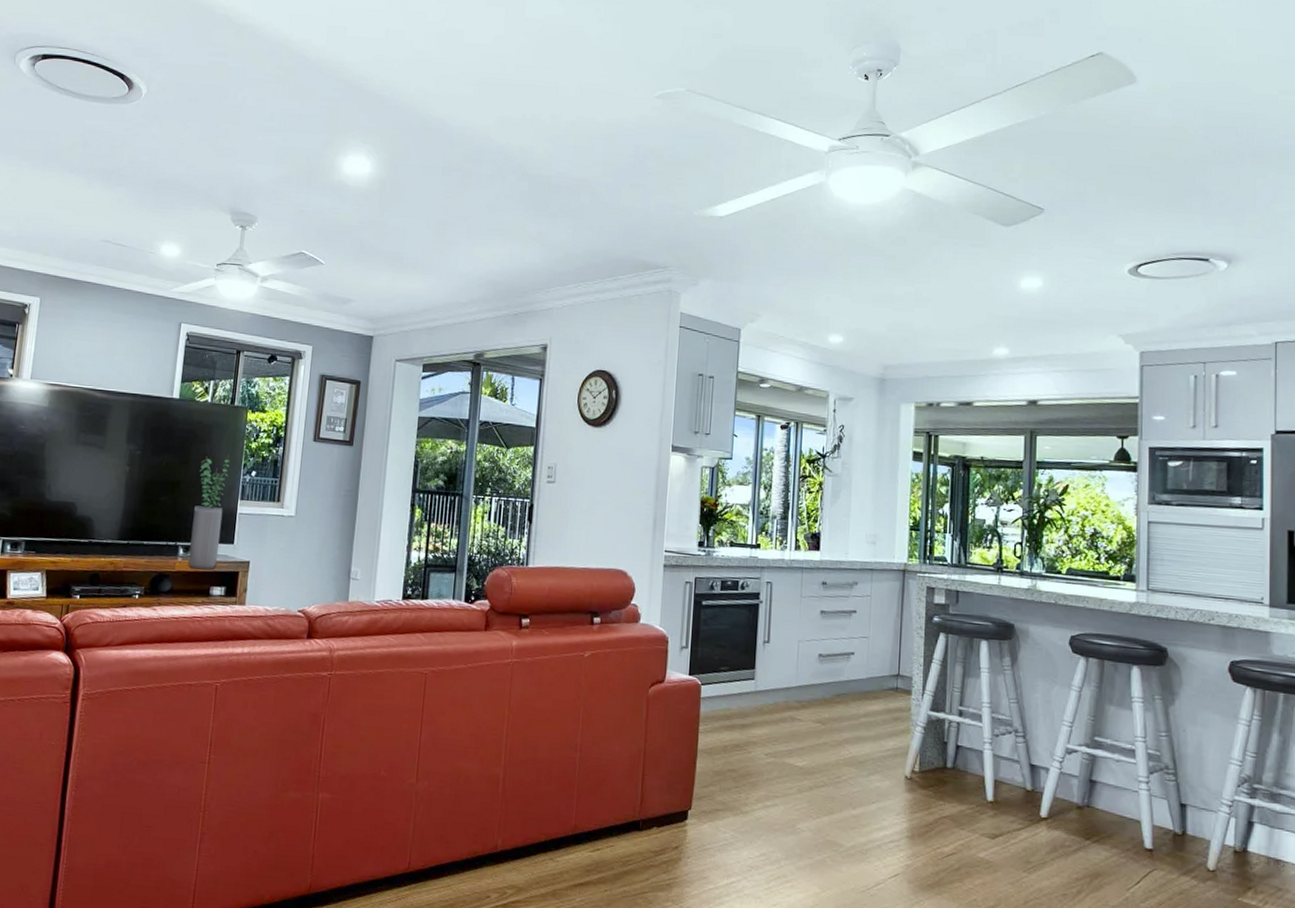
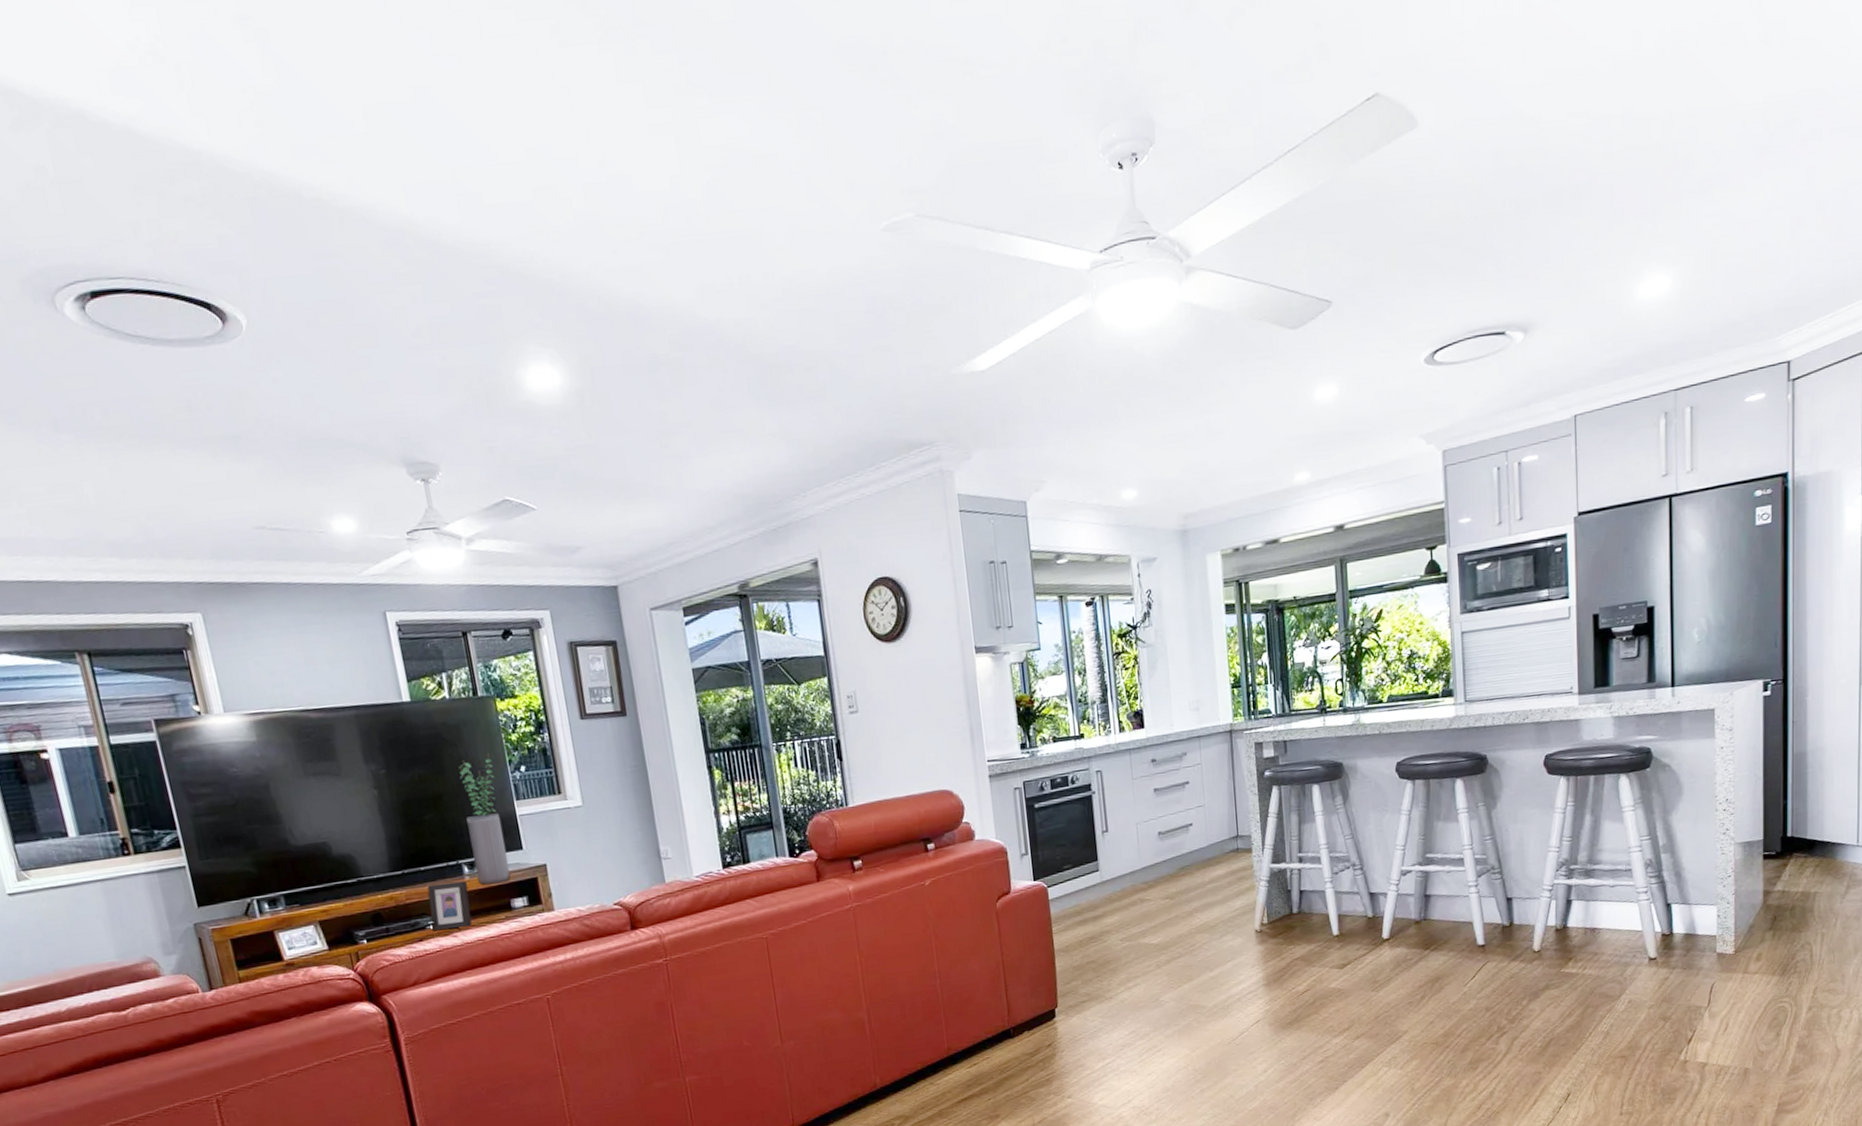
picture frame: none [137,558,178,604] -> present [427,880,472,931]

